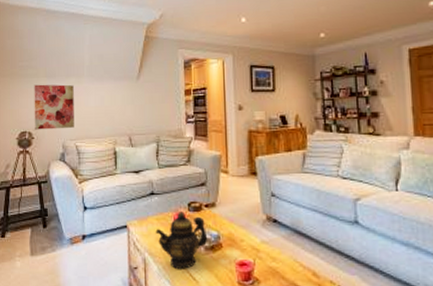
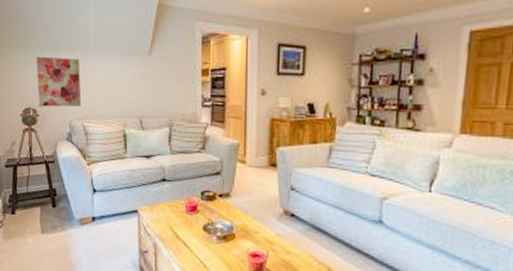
teapot: present [155,211,208,269] -> none [166,200,221,256]

